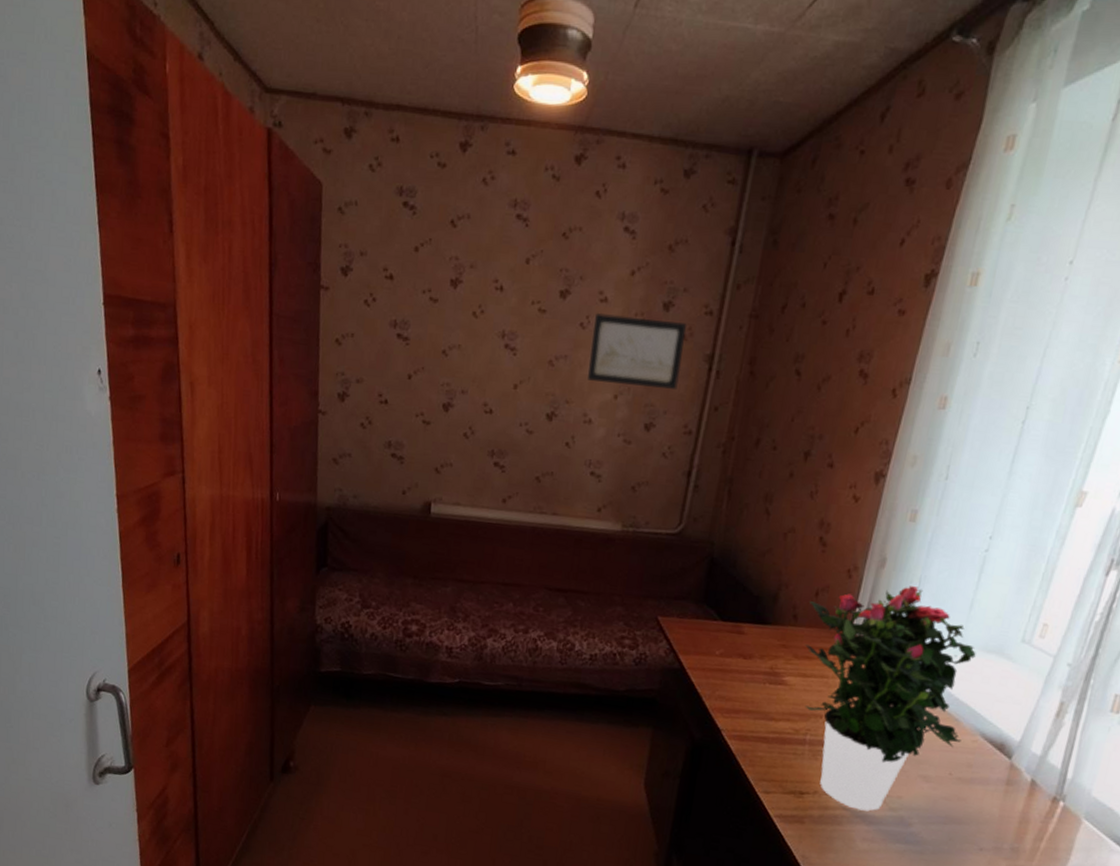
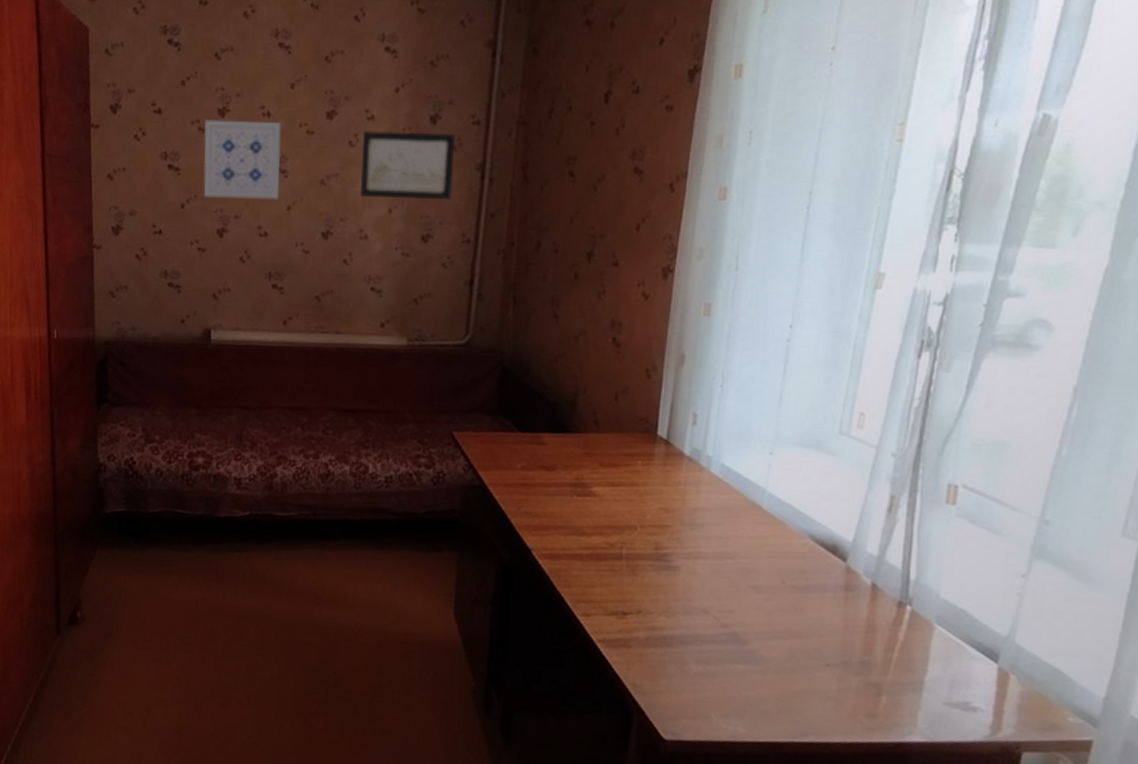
wall art: none [432,289,514,377] -> present [203,120,281,199]
potted flower: present [805,586,976,812] -> none [610,382,792,630]

